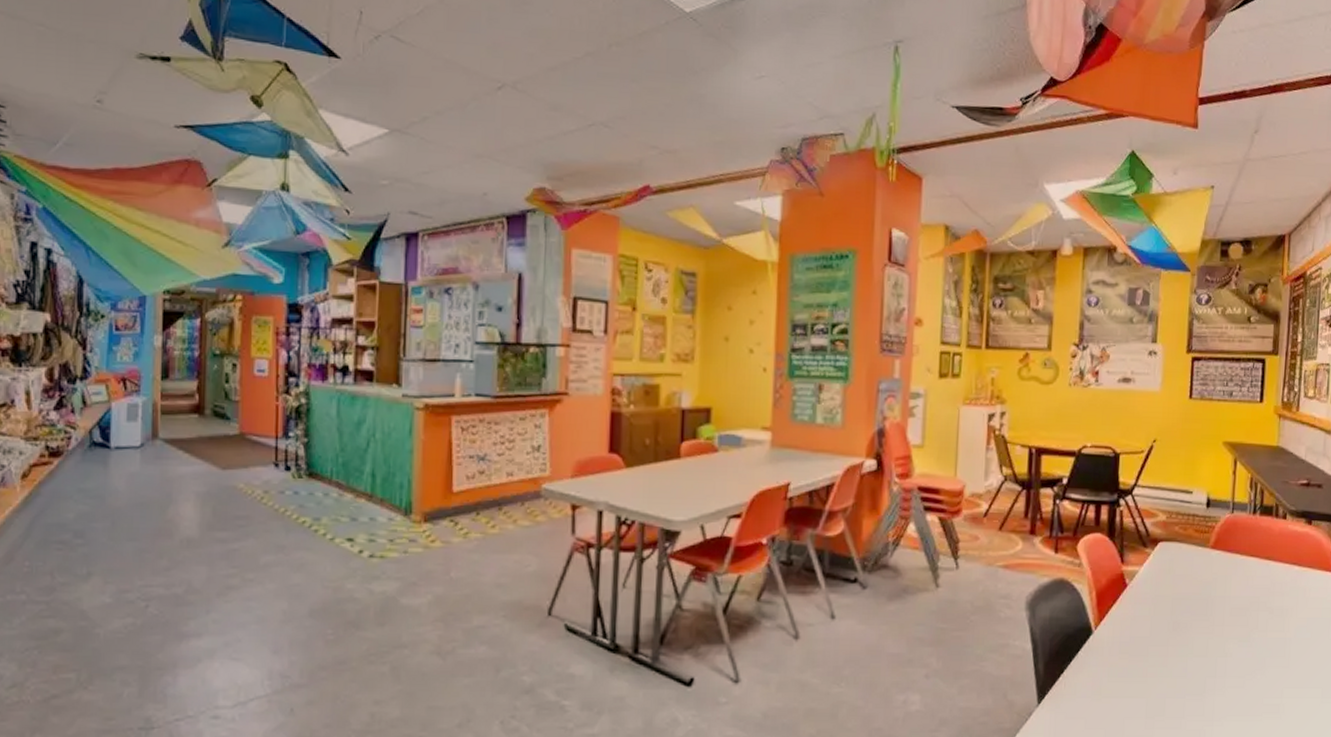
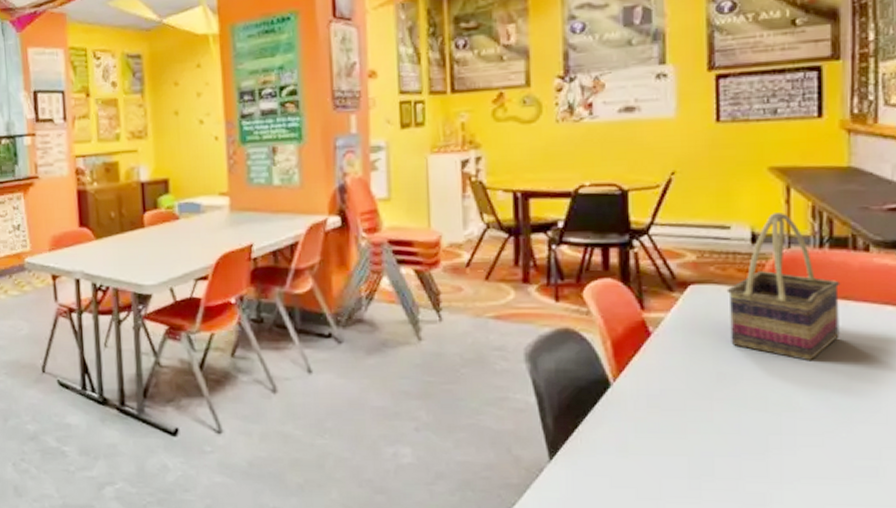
basket: none [1185,482,1266,613] -> present [726,213,841,362]

